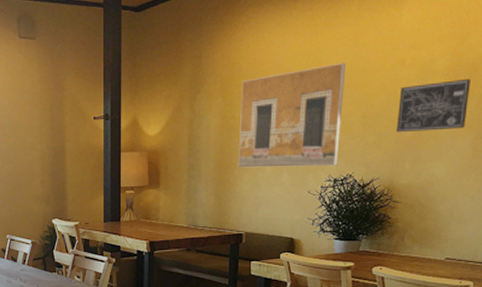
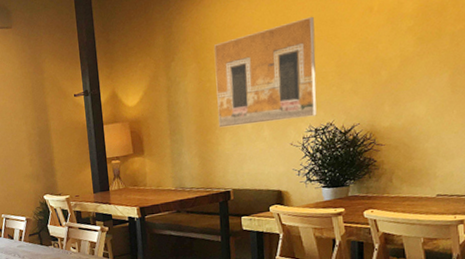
wall art: present [397,78,470,133] -> none [371,17,442,78]

